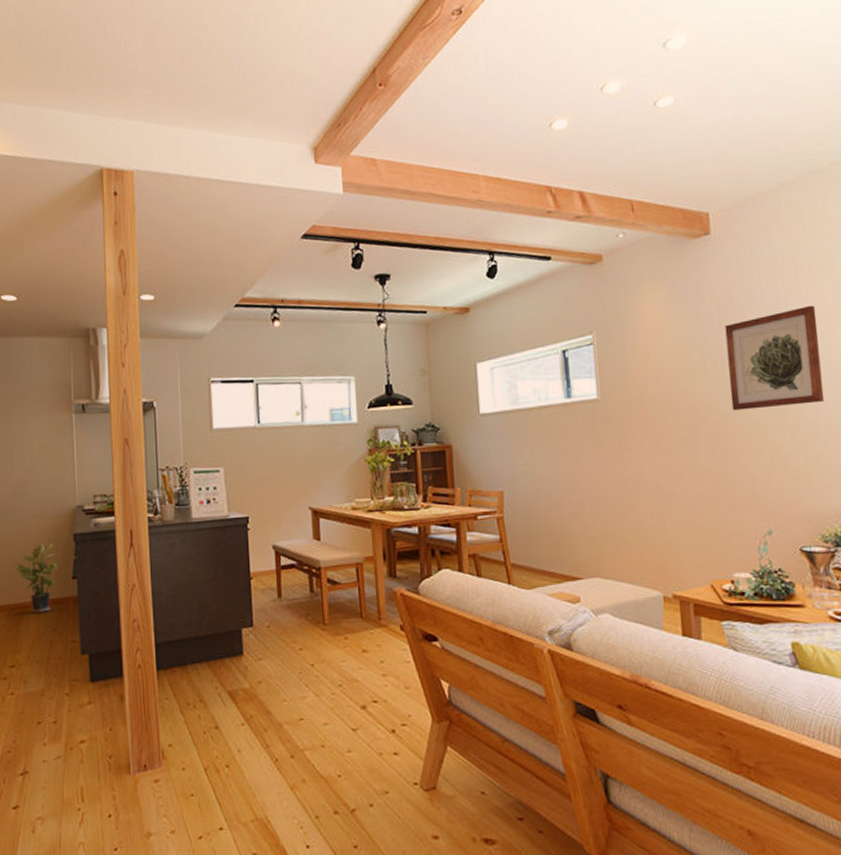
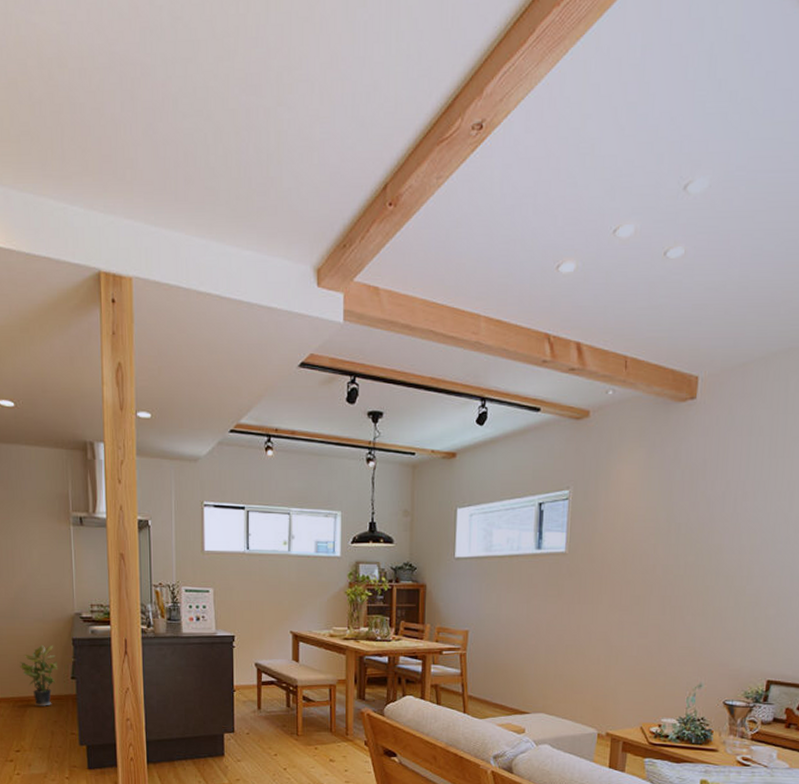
wall art: present [724,305,825,411] -> none [686,479,781,574]

